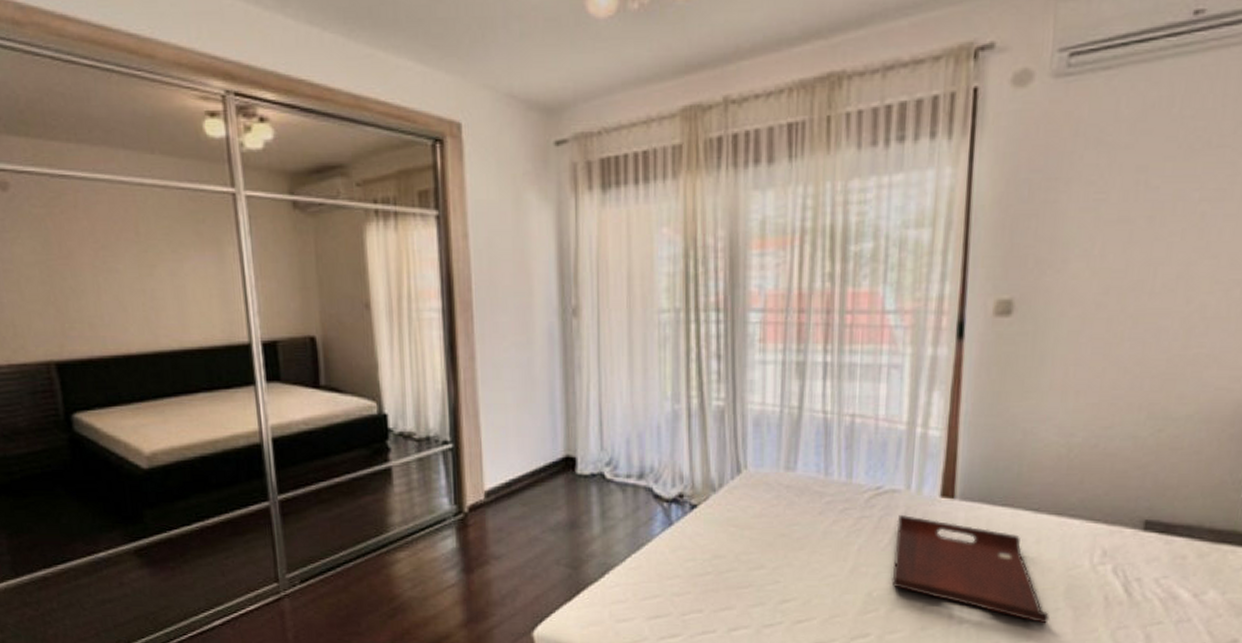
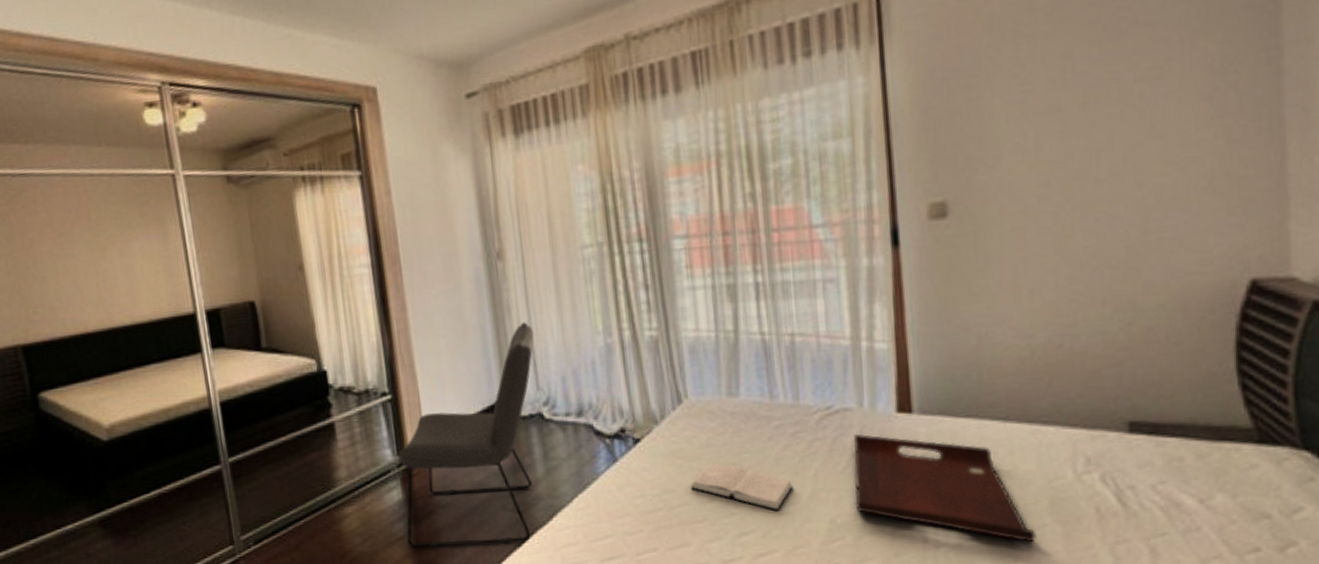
chair: none [455,381,603,598] -> present [398,322,534,549]
hardback book: none [741,532,837,582] -> present [691,463,793,512]

